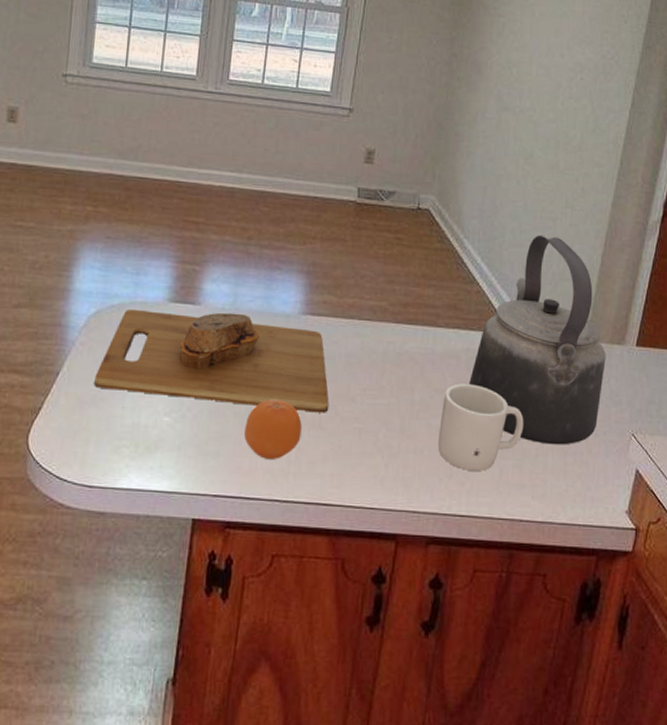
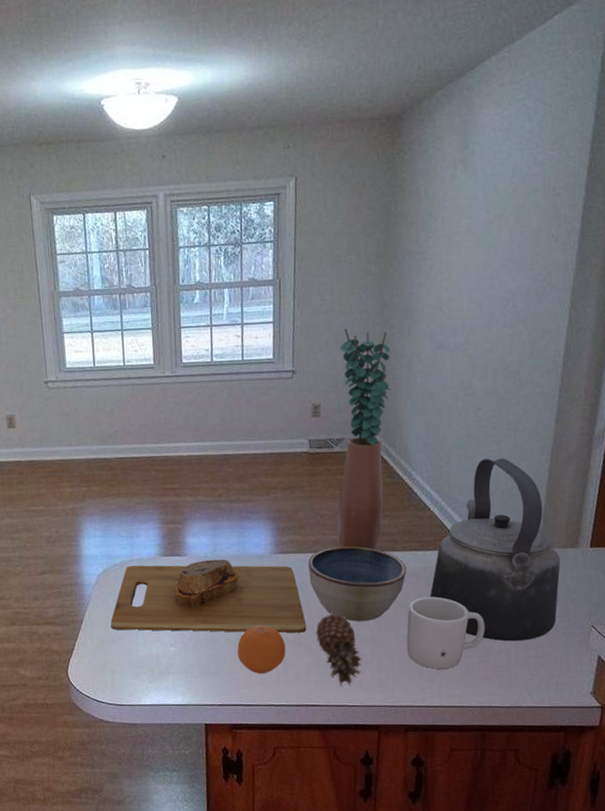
bowl: none [339,314,447,406] -> present [307,546,407,621]
fruit: none [339,389,387,483] -> present [316,611,362,686]
vase: none [376,72,455,324] -> present [338,328,391,550]

